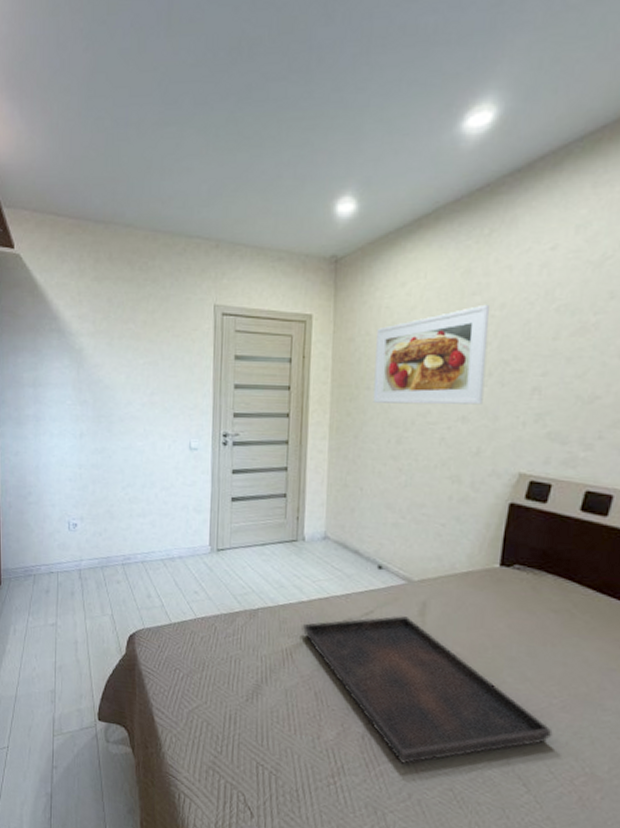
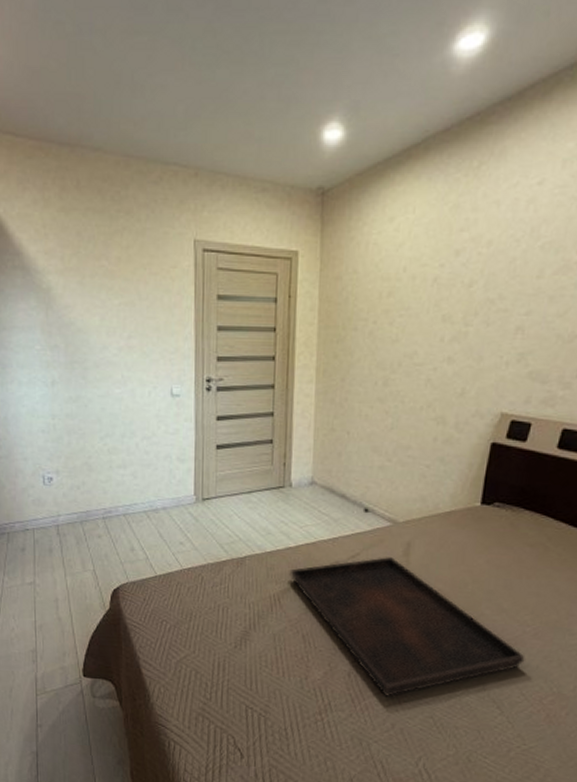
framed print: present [373,304,490,405] -> none [360,241,478,346]

